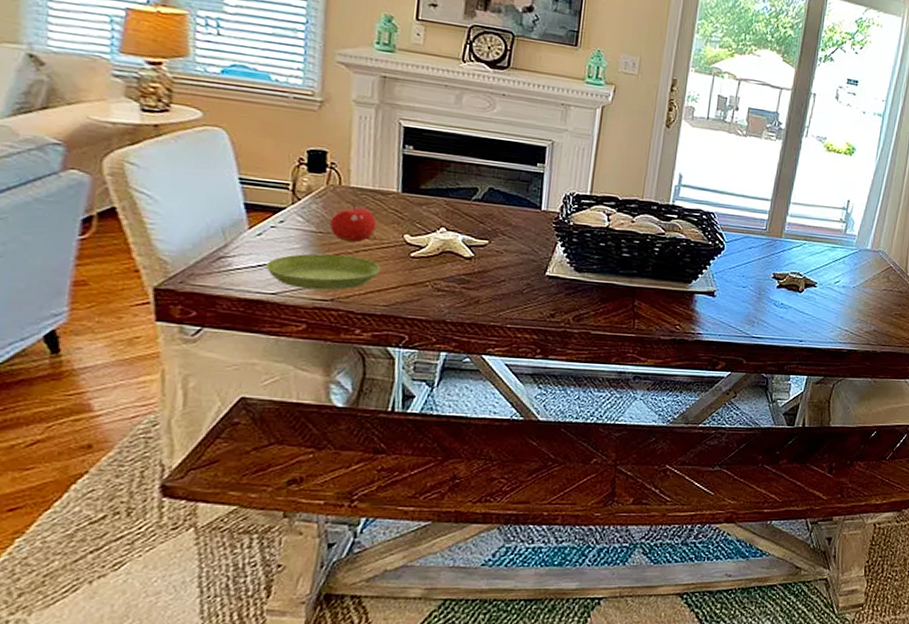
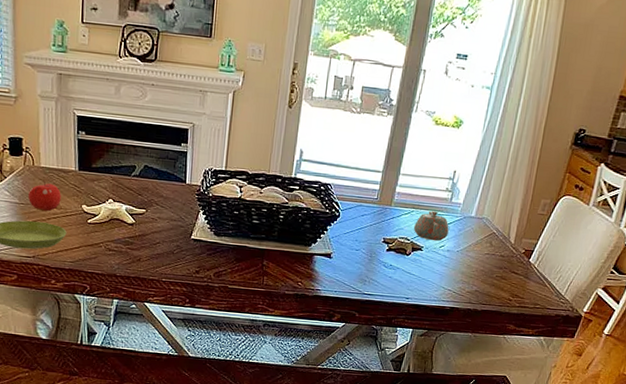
teapot: none [806,243,844,277] -> present [413,210,449,241]

